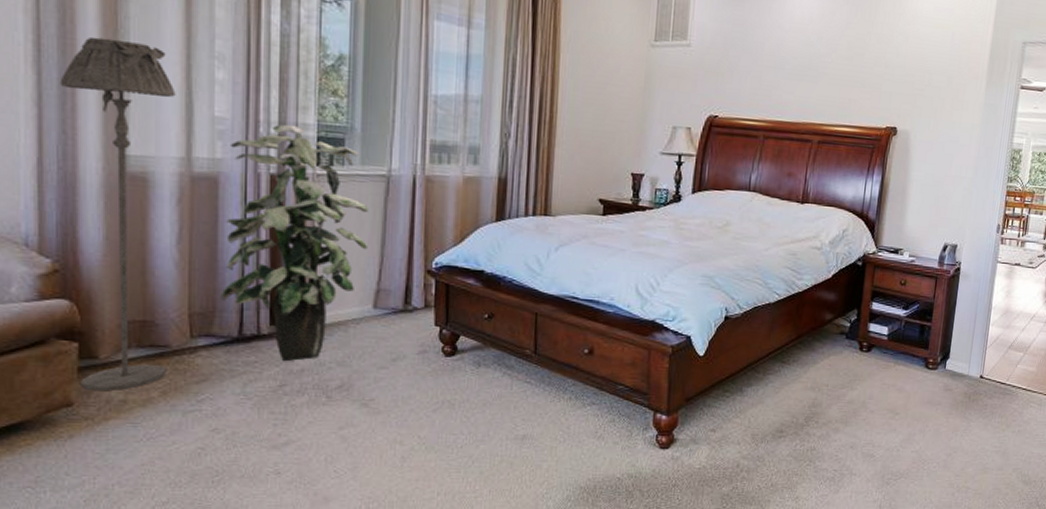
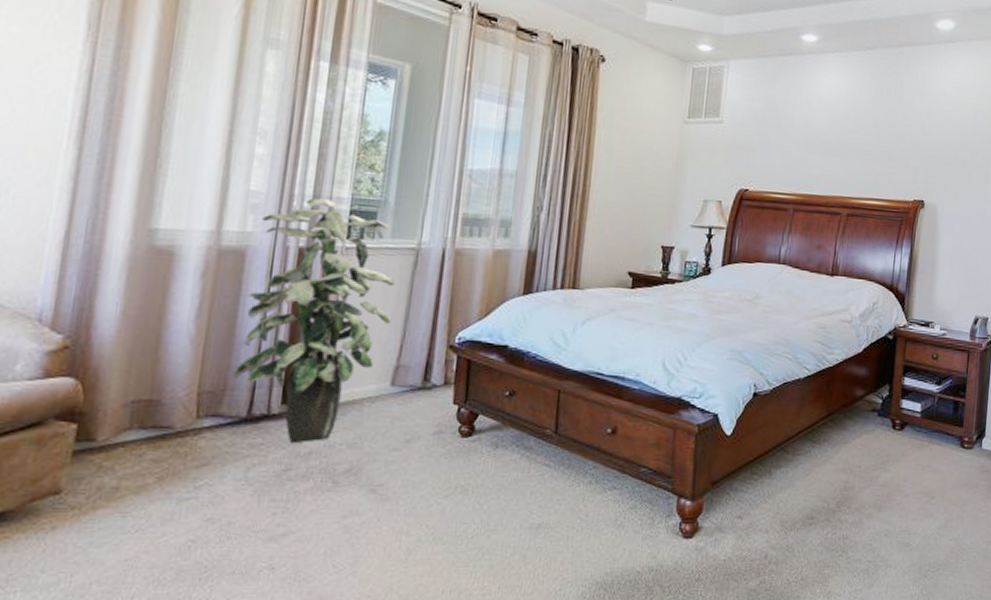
floor lamp: present [59,36,176,392] -> none [73,113,214,477]

